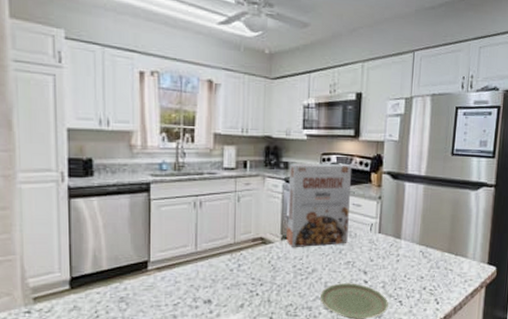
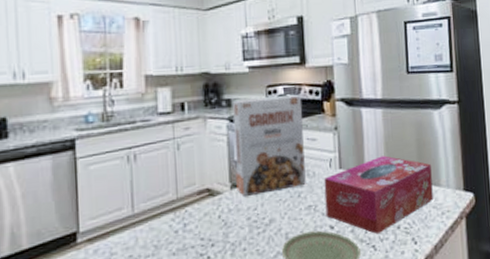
tissue box: none [362,226,461,292] -> present [323,155,433,235]

